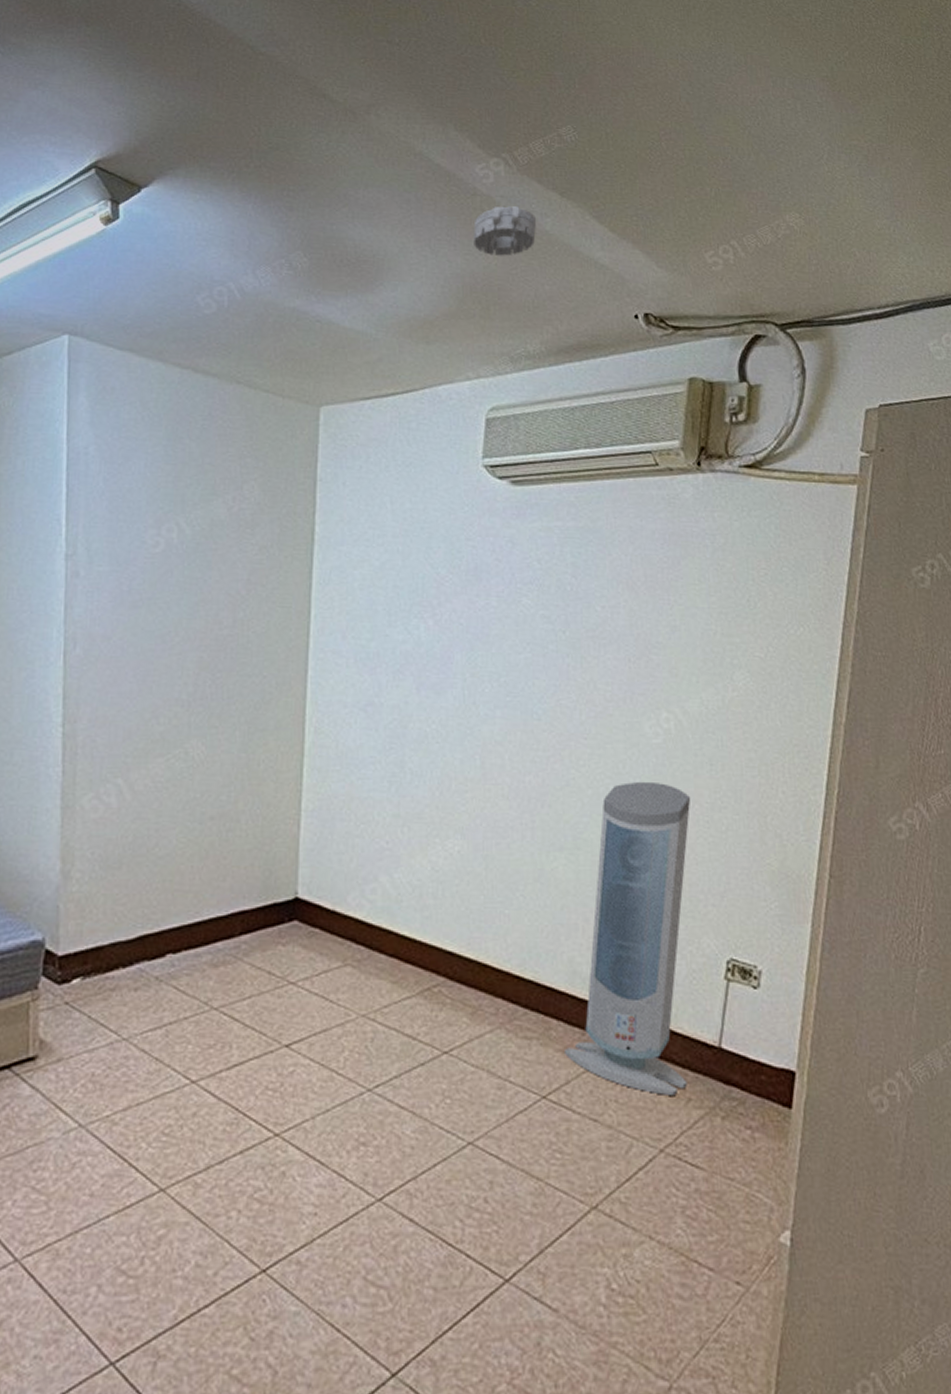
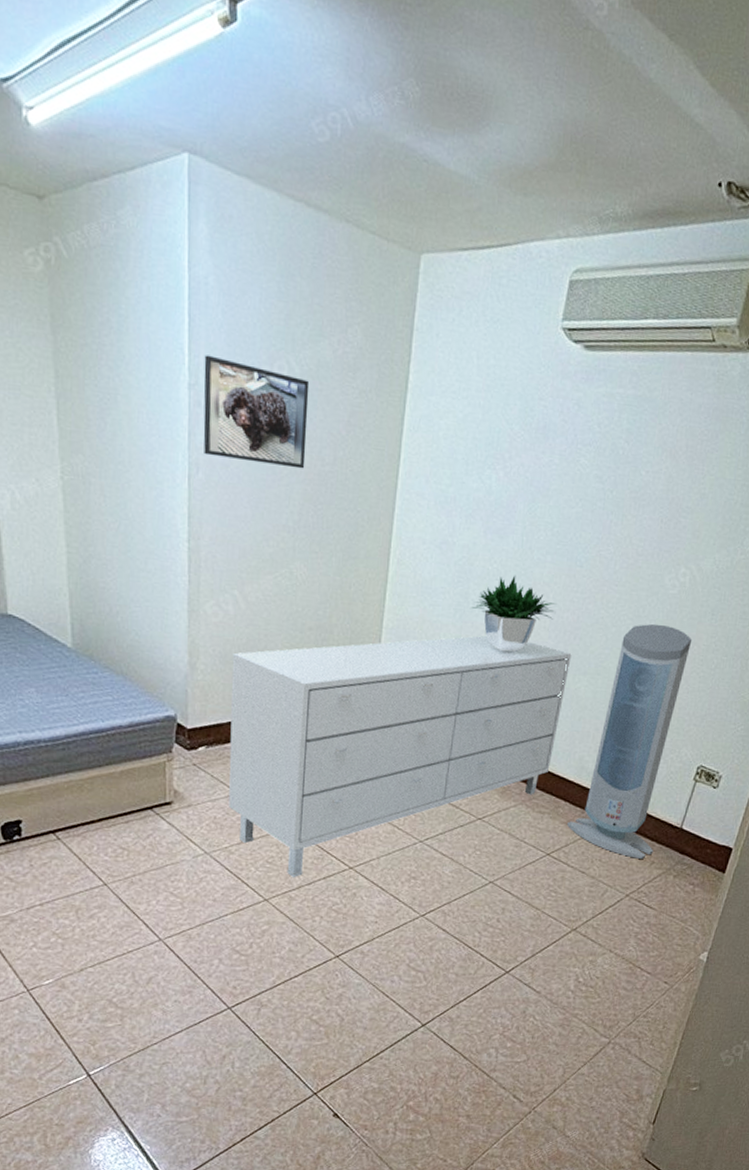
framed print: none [81,524,203,635] -> present [203,355,310,469]
dresser: none [111,736,542,1153] -> present [228,575,572,877]
smoke detector: present [473,206,537,256] -> none [579,44,643,105]

